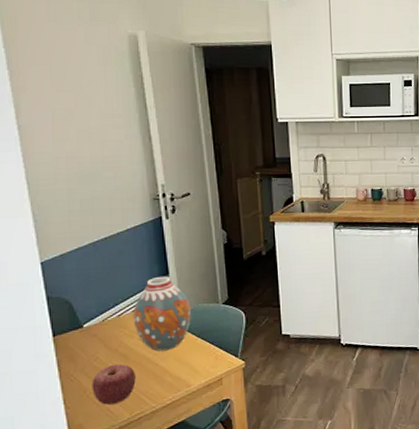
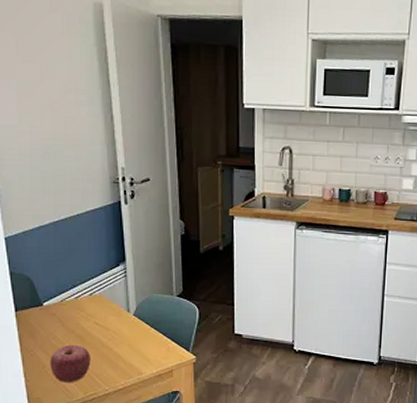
vase: present [133,276,191,352] -> none [90,262,145,337]

